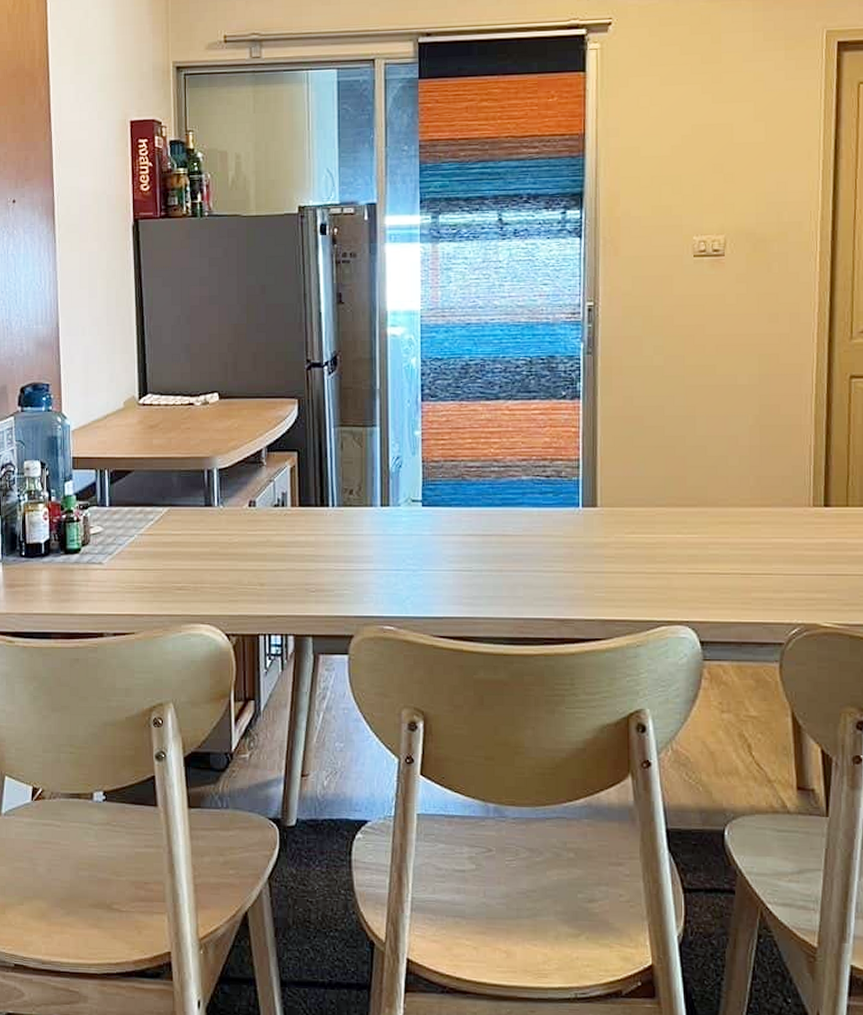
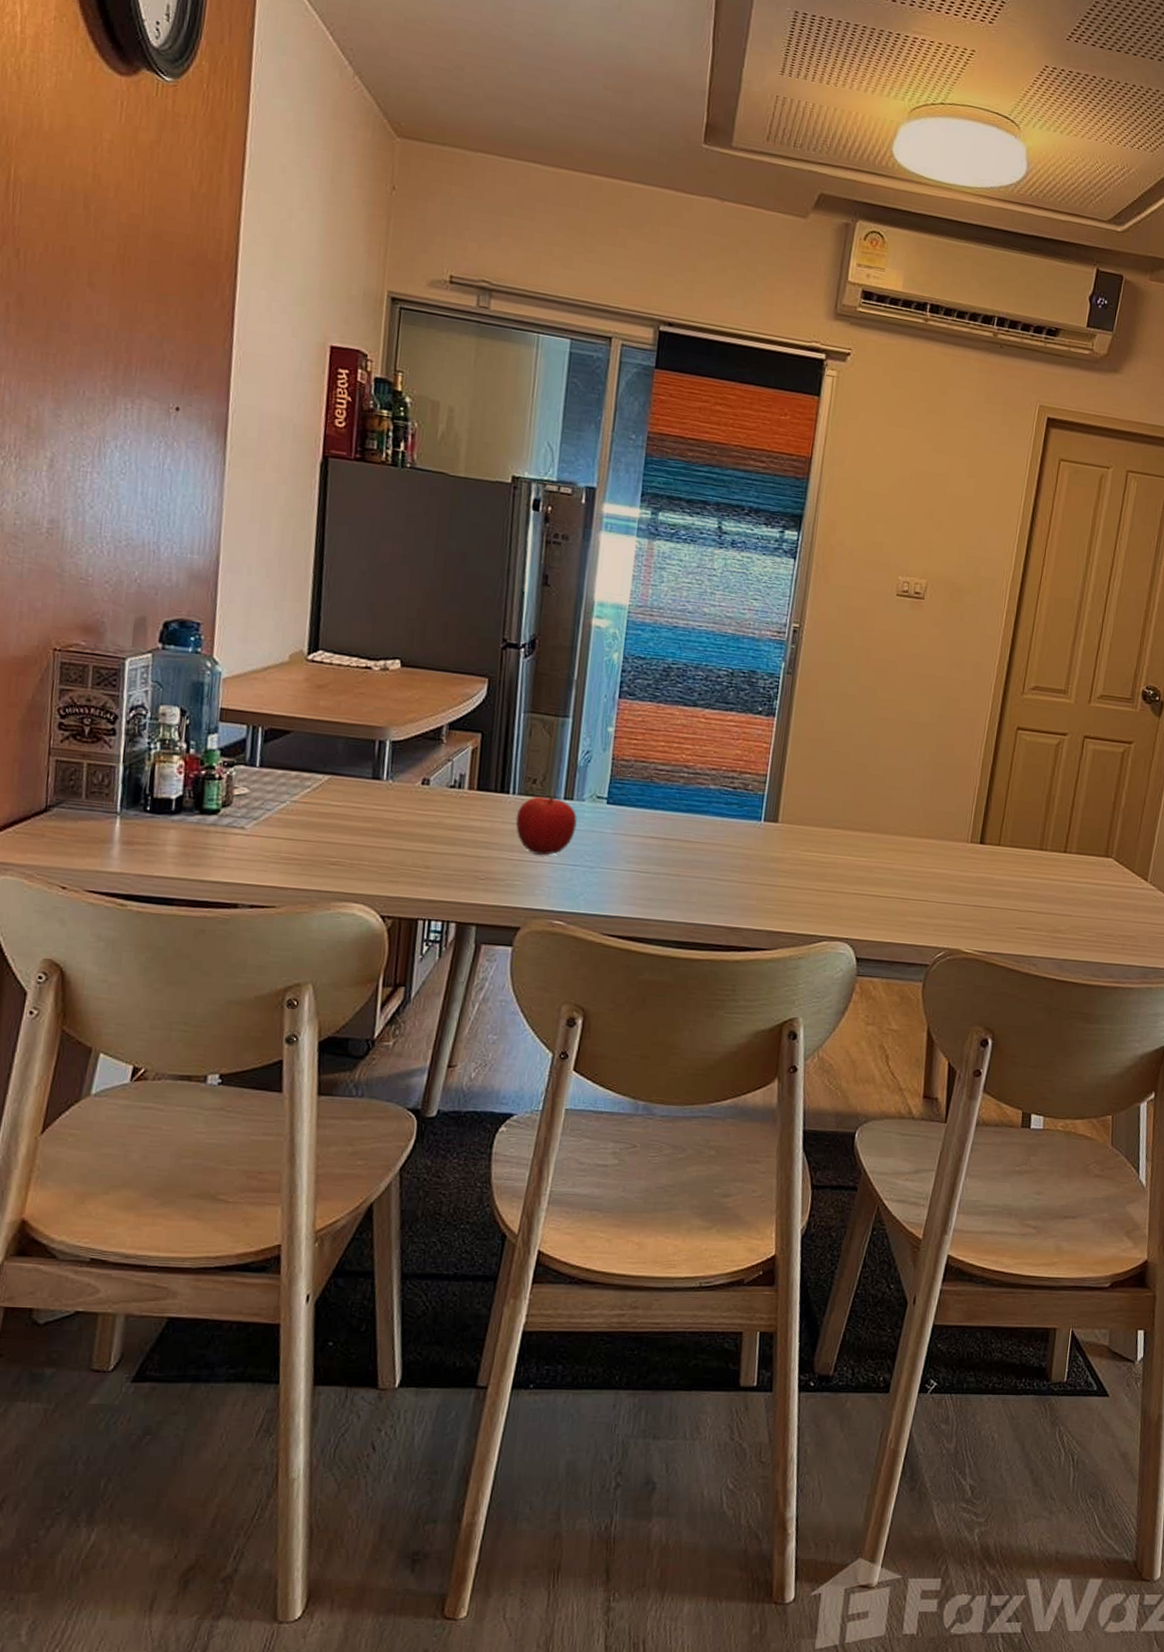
fruit: none [338,504,395,563] -> present [515,795,577,855]

